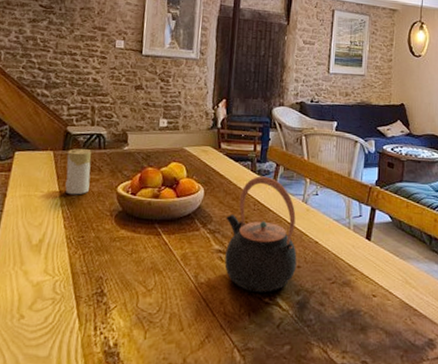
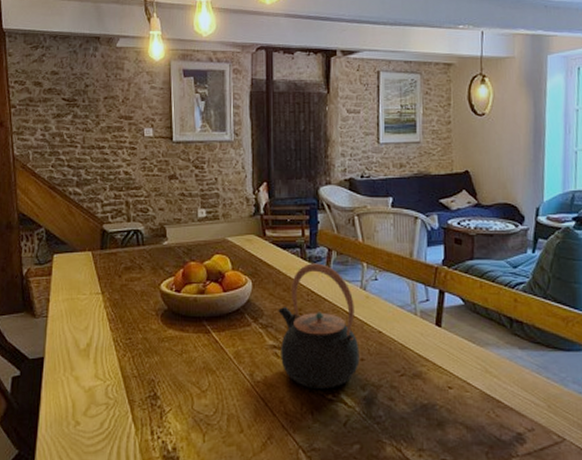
candle: present [65,148,91,195] -> none [106,247,132,296]

